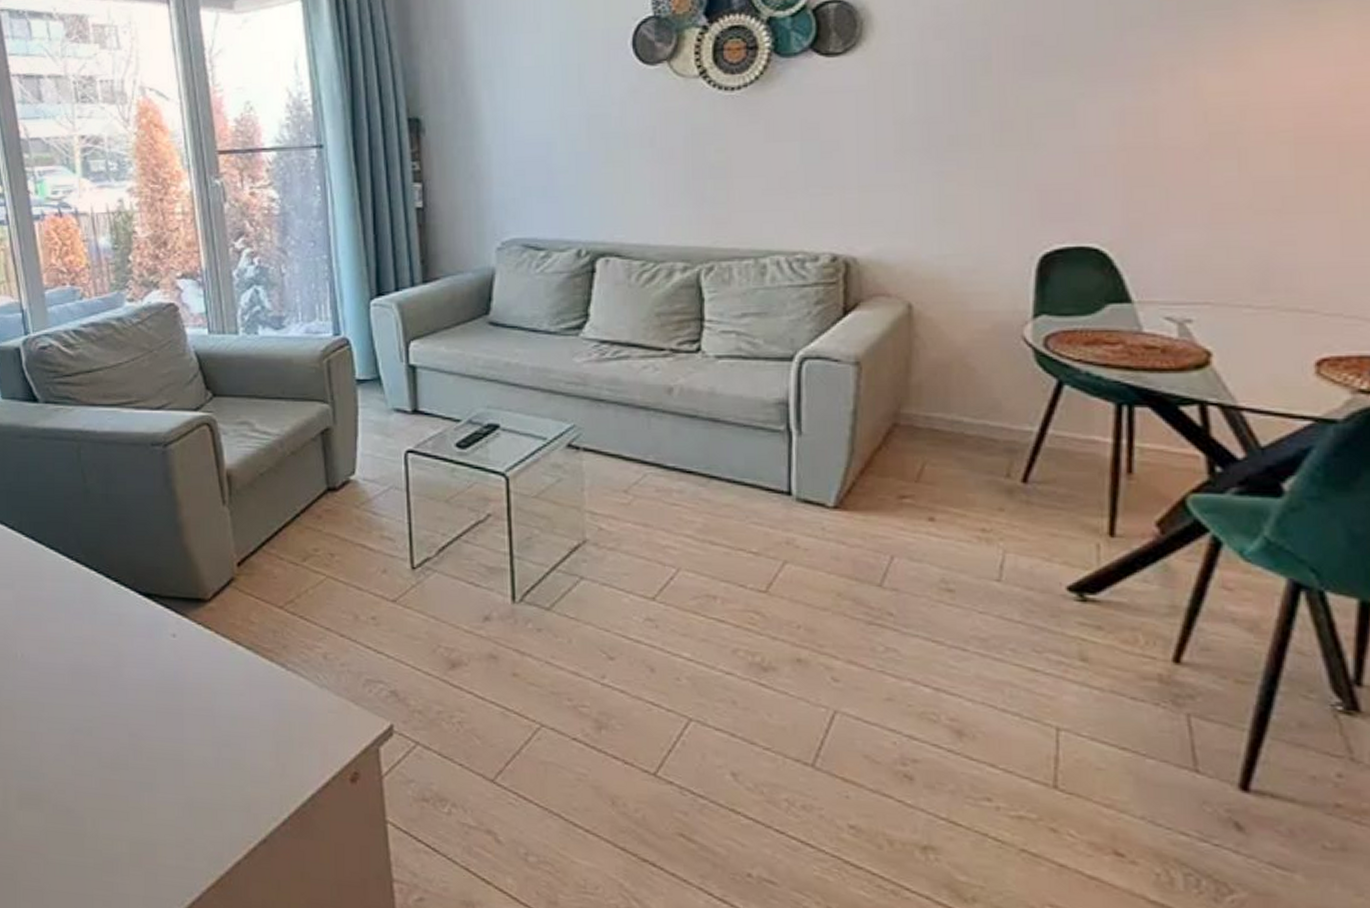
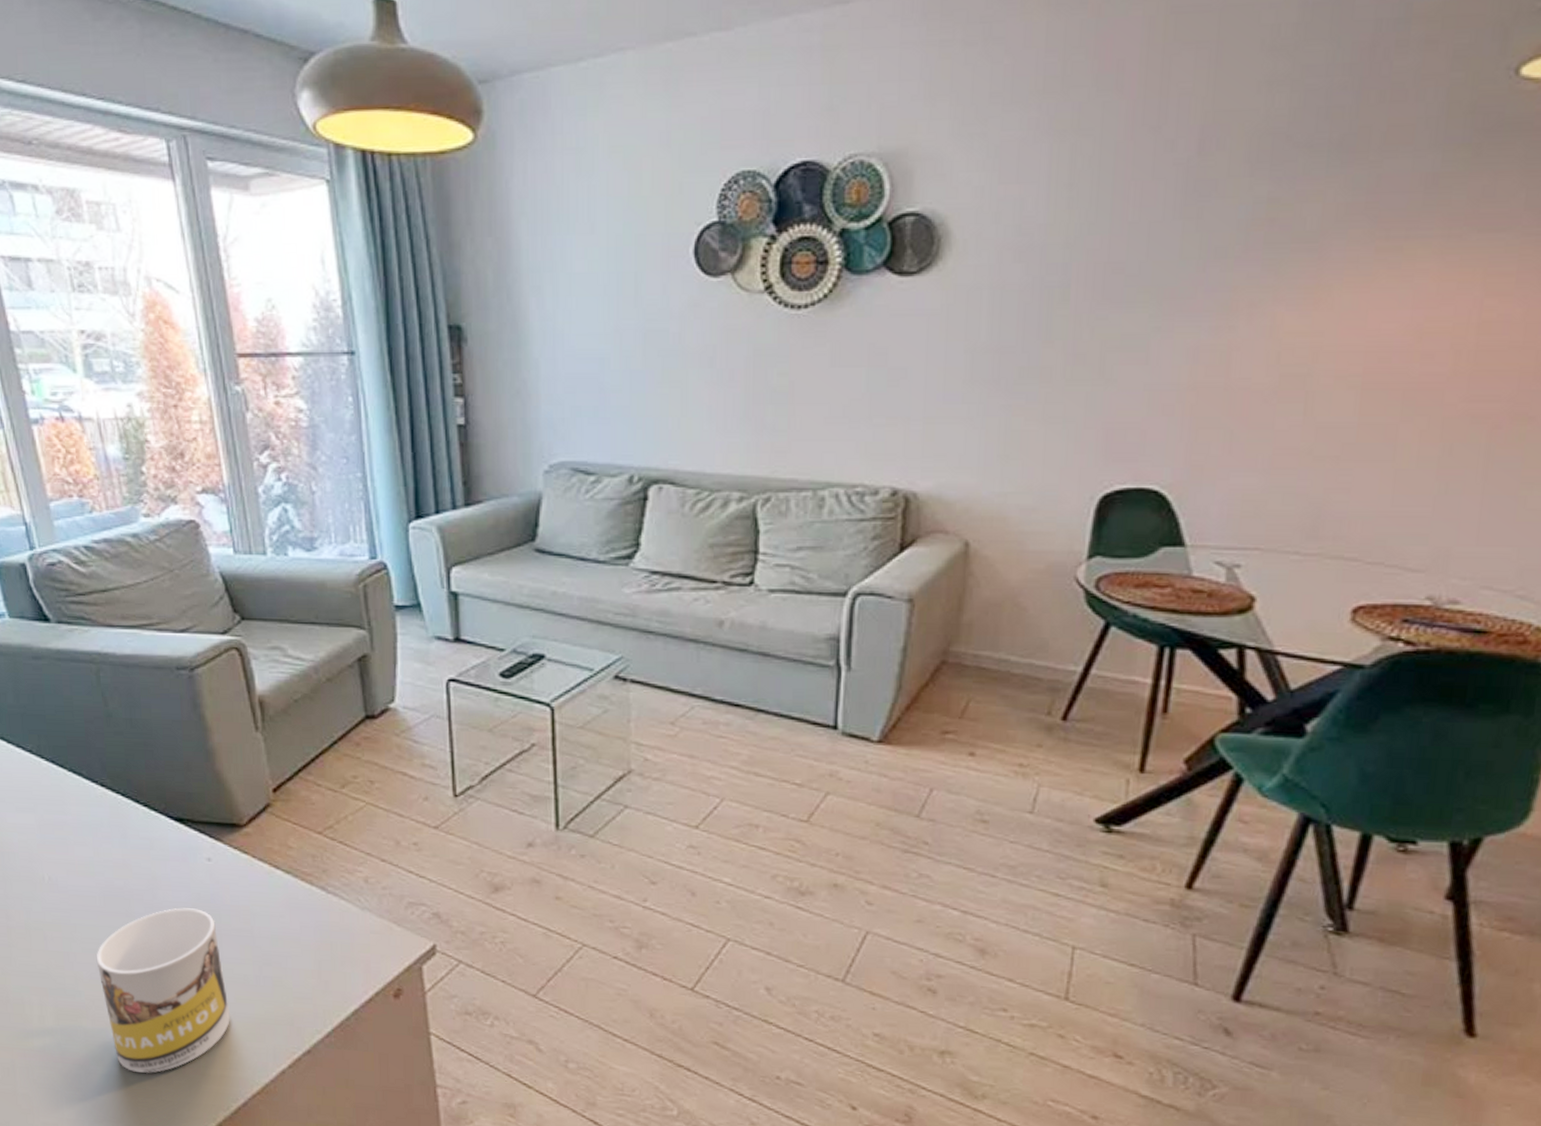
mug: none [61,685,188,863] -> present [96,908,230,1073]

